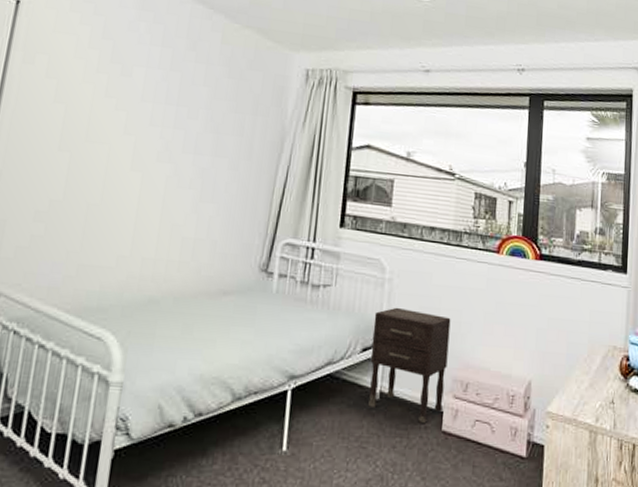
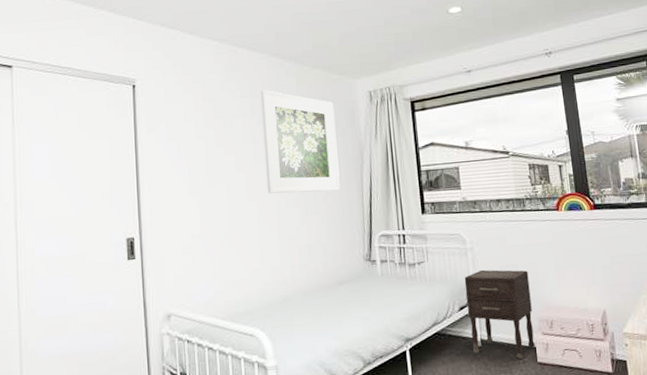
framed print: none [158,39,262,180] -> present [260,89,340,194]

